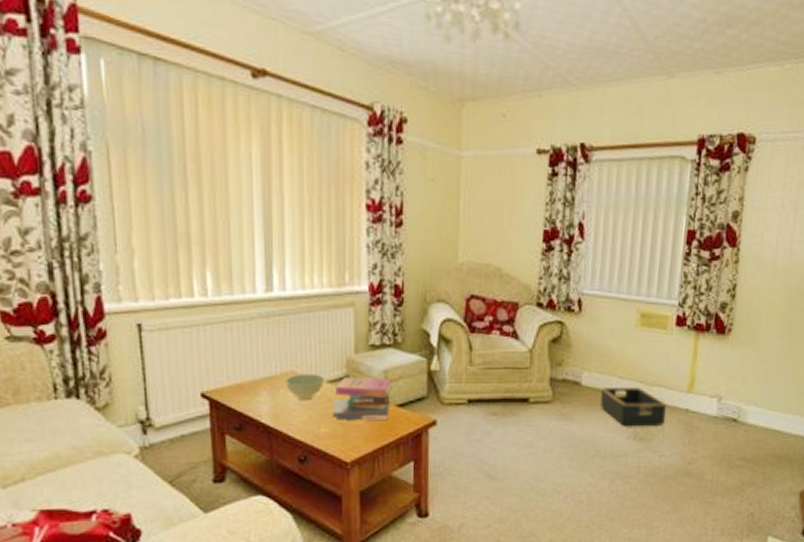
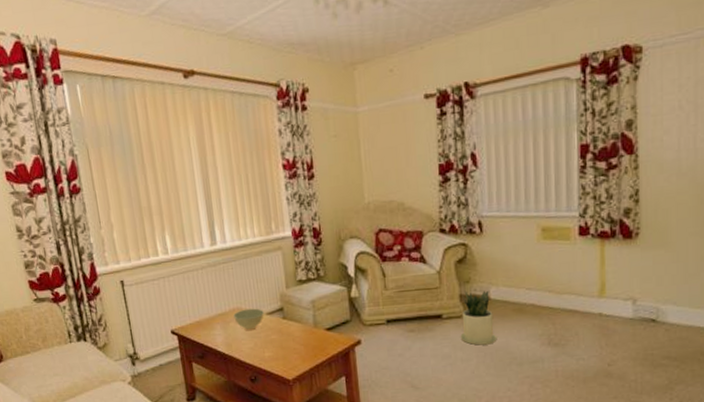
books: present [332,377,392,421] -> none [272,307,320,345]
planter: none [545,374,584,435] -> present [460,290,497,346]
basket: present [600,388,667,427] -> none [511,297,579,334]

